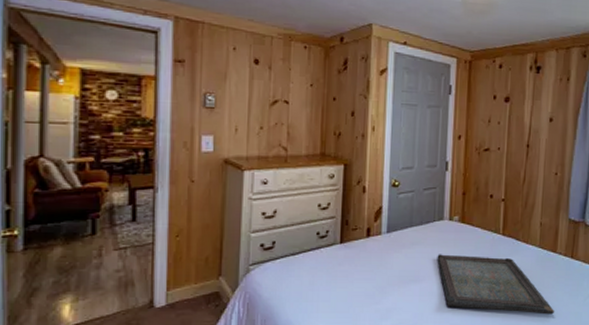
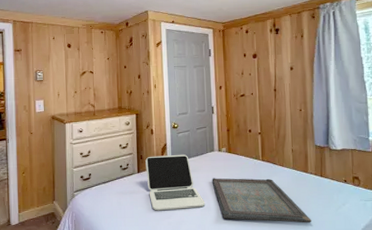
laptop: none [351,221,426,294] -> present [145,154,205,211]

